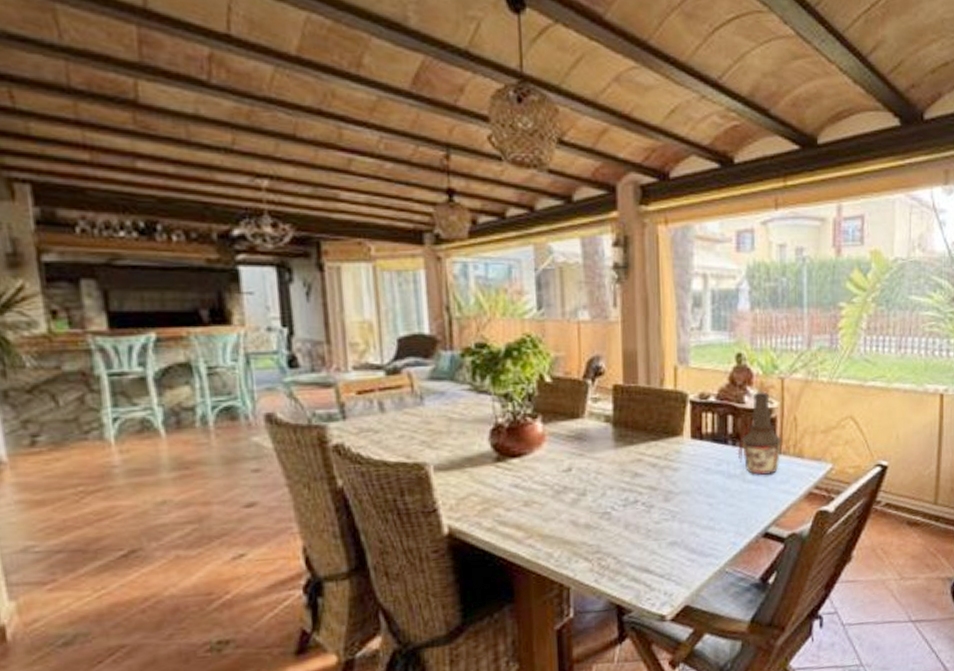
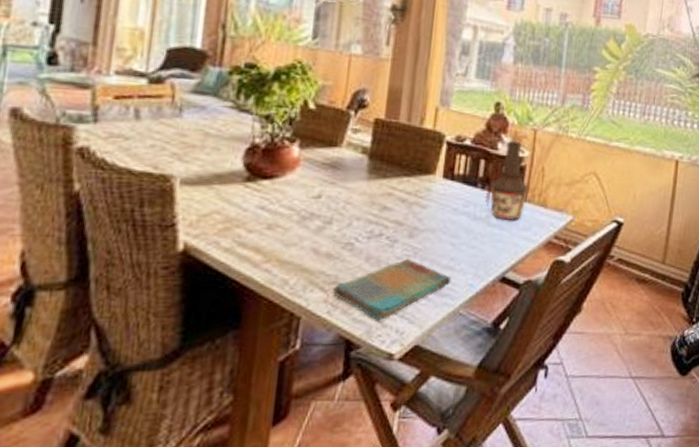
dish towel: none [597,522,713,586] -> present [333,258,452,321]

